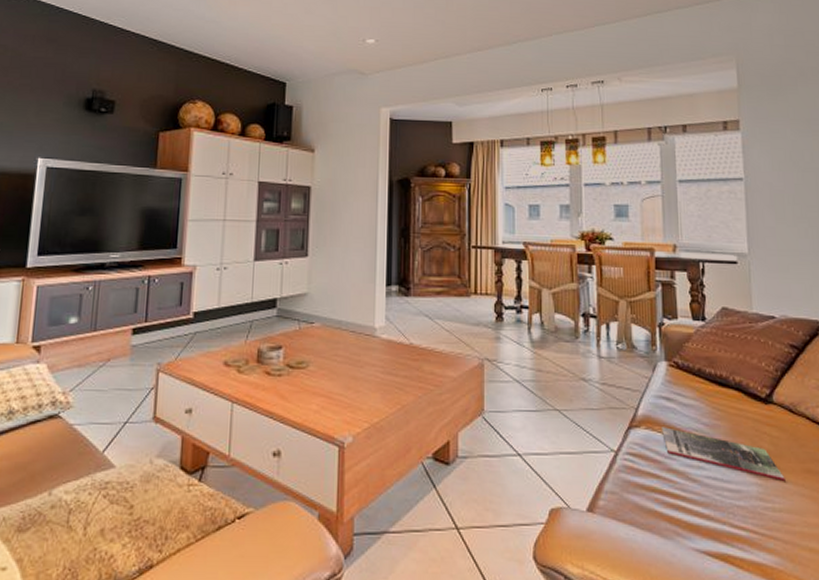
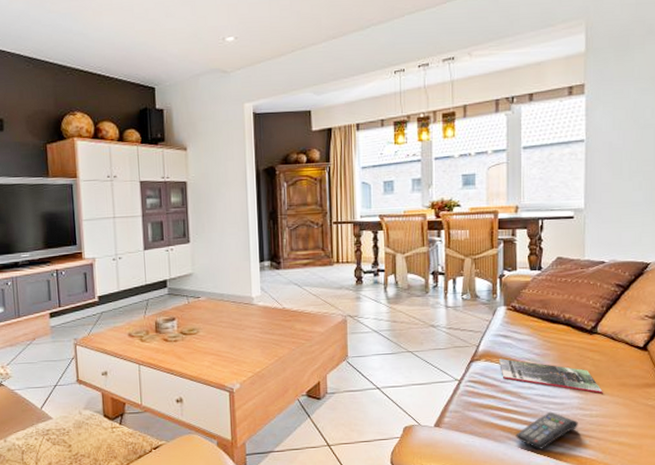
remote control: none [685,500,759,552] -> present [516,411,578,449]

